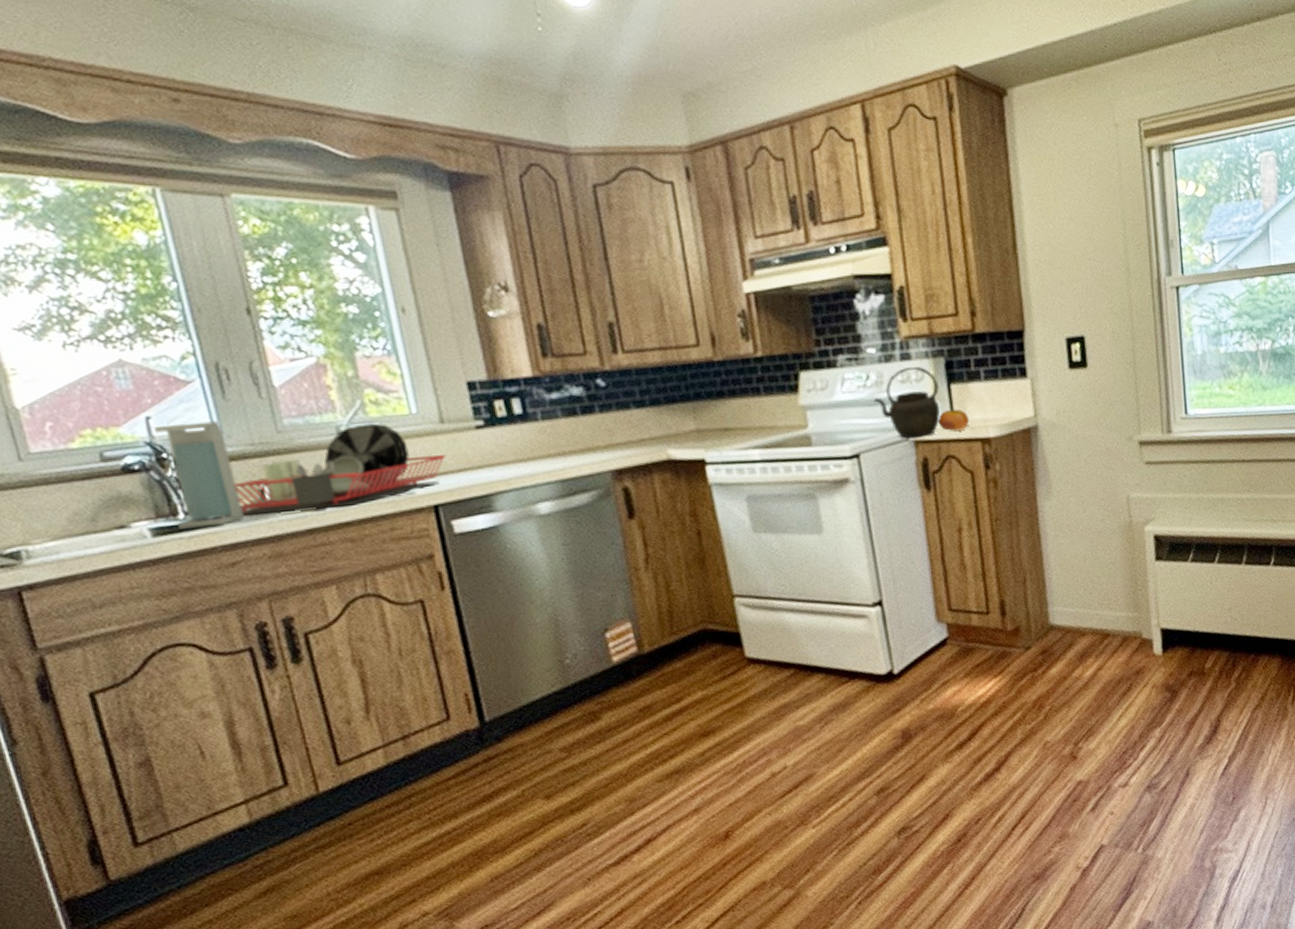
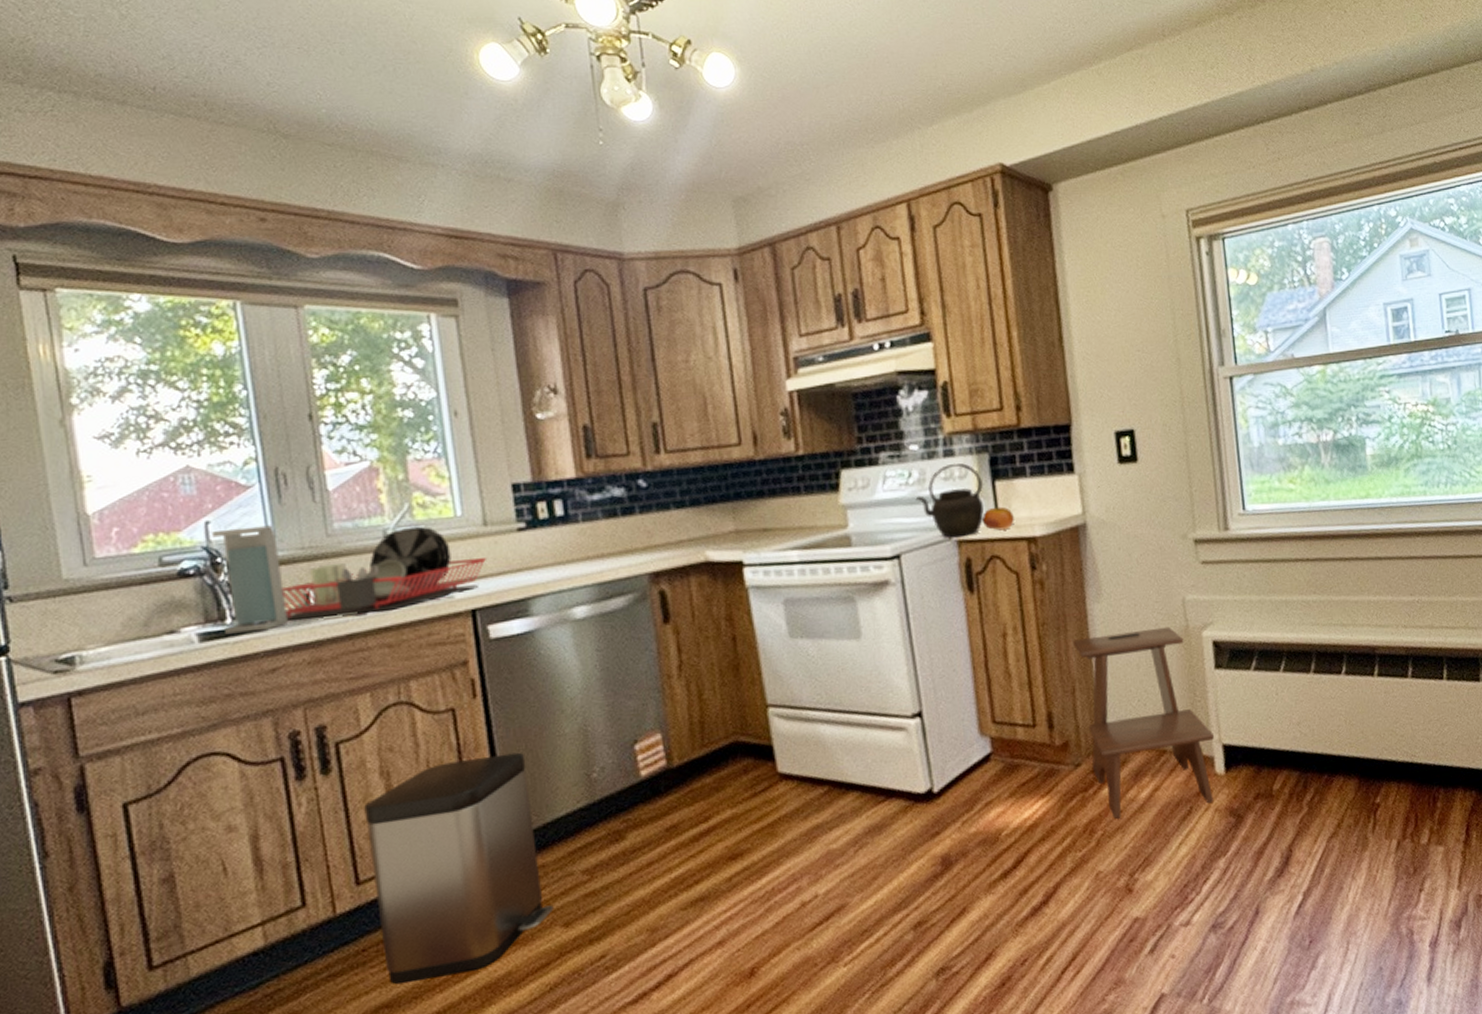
pedal bin: none [339,640,535,854] -> present [364,752,554,984]
step stool: none [1024,522,1154,695] -> present [1073,626,1215,819]

